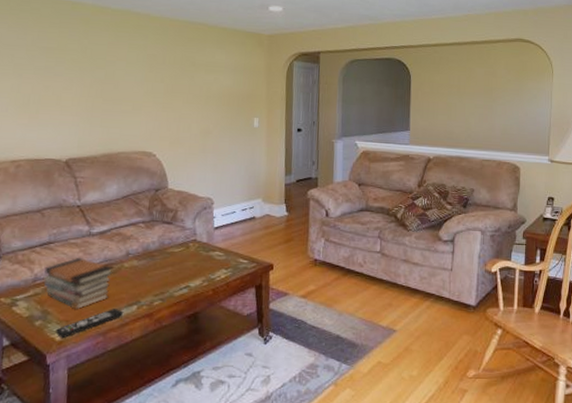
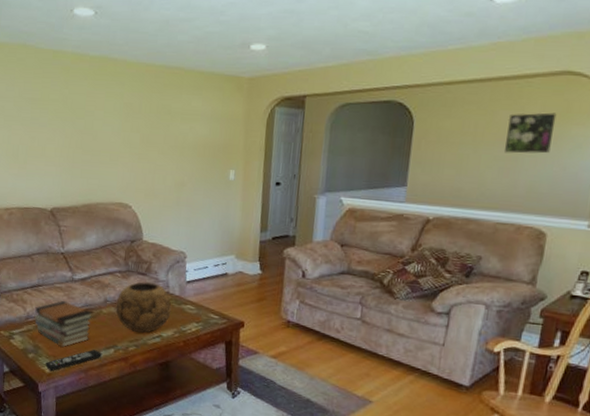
decorative bowl: none [139,231,199,286] -> present [115,282,172,334]
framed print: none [482,70,516,103] -> present [505,112,557,154]

